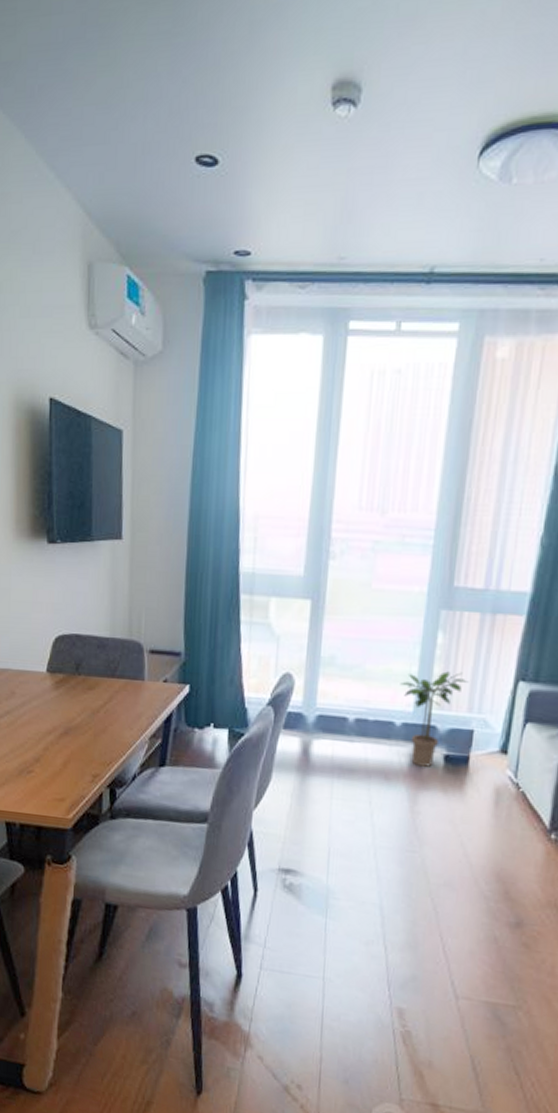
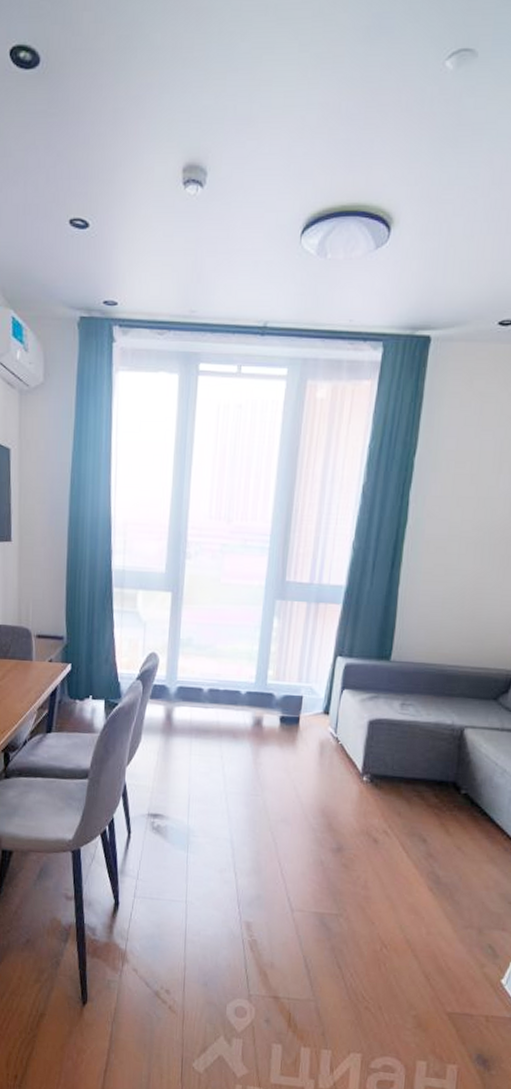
potted plant: present [400,671,469,767] -> none [244,649,299,727]

